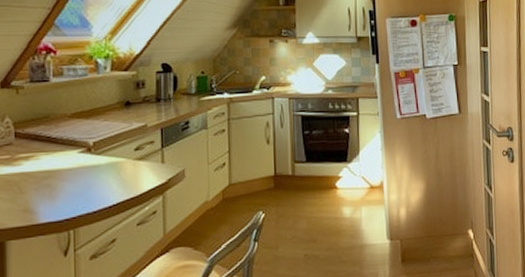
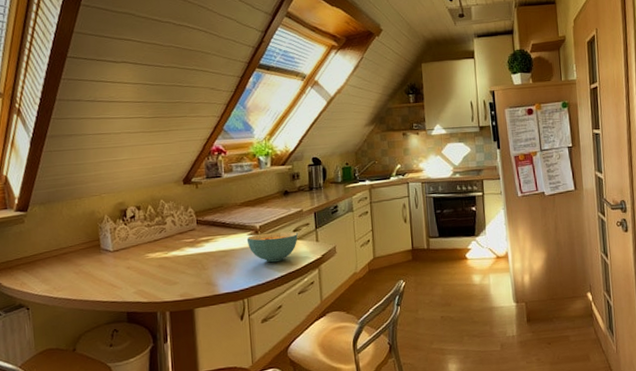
cereal bowl: none [76,150,140,187] -> present [246,231,298,263]

